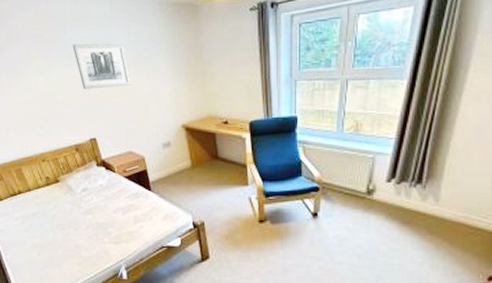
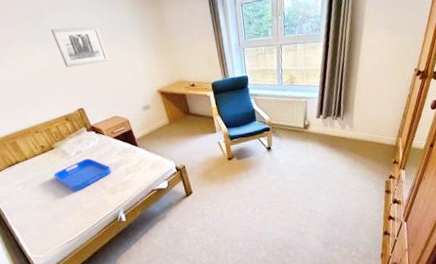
serving tray: none [54,198,118,235] -> present [53,158,112,191]

